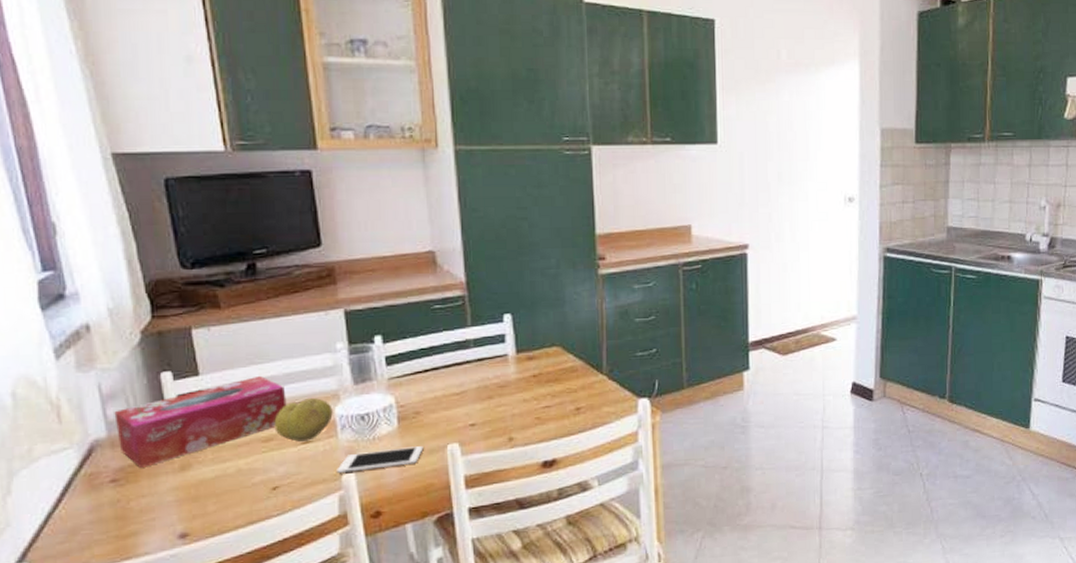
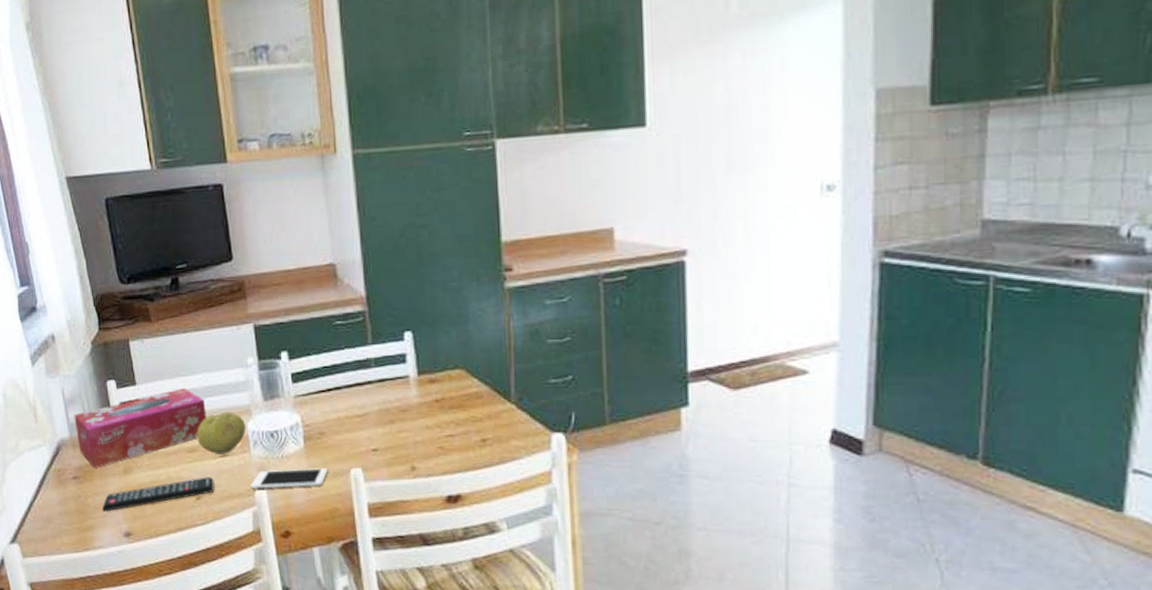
remote control: none [149,465,295,514] -> present [101,477,215,512]

